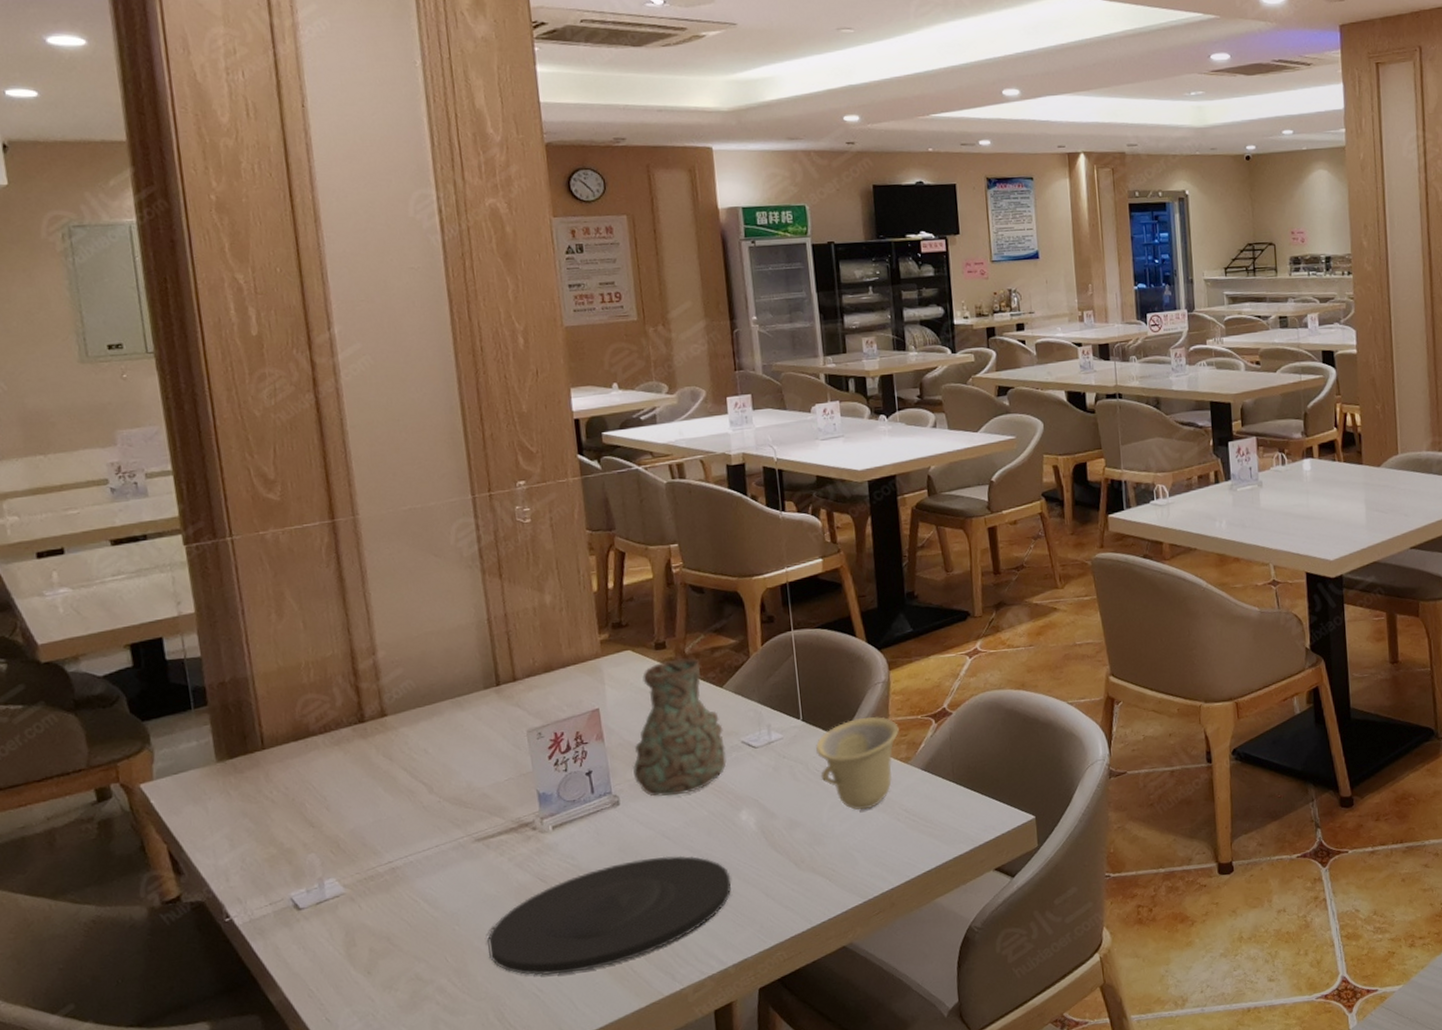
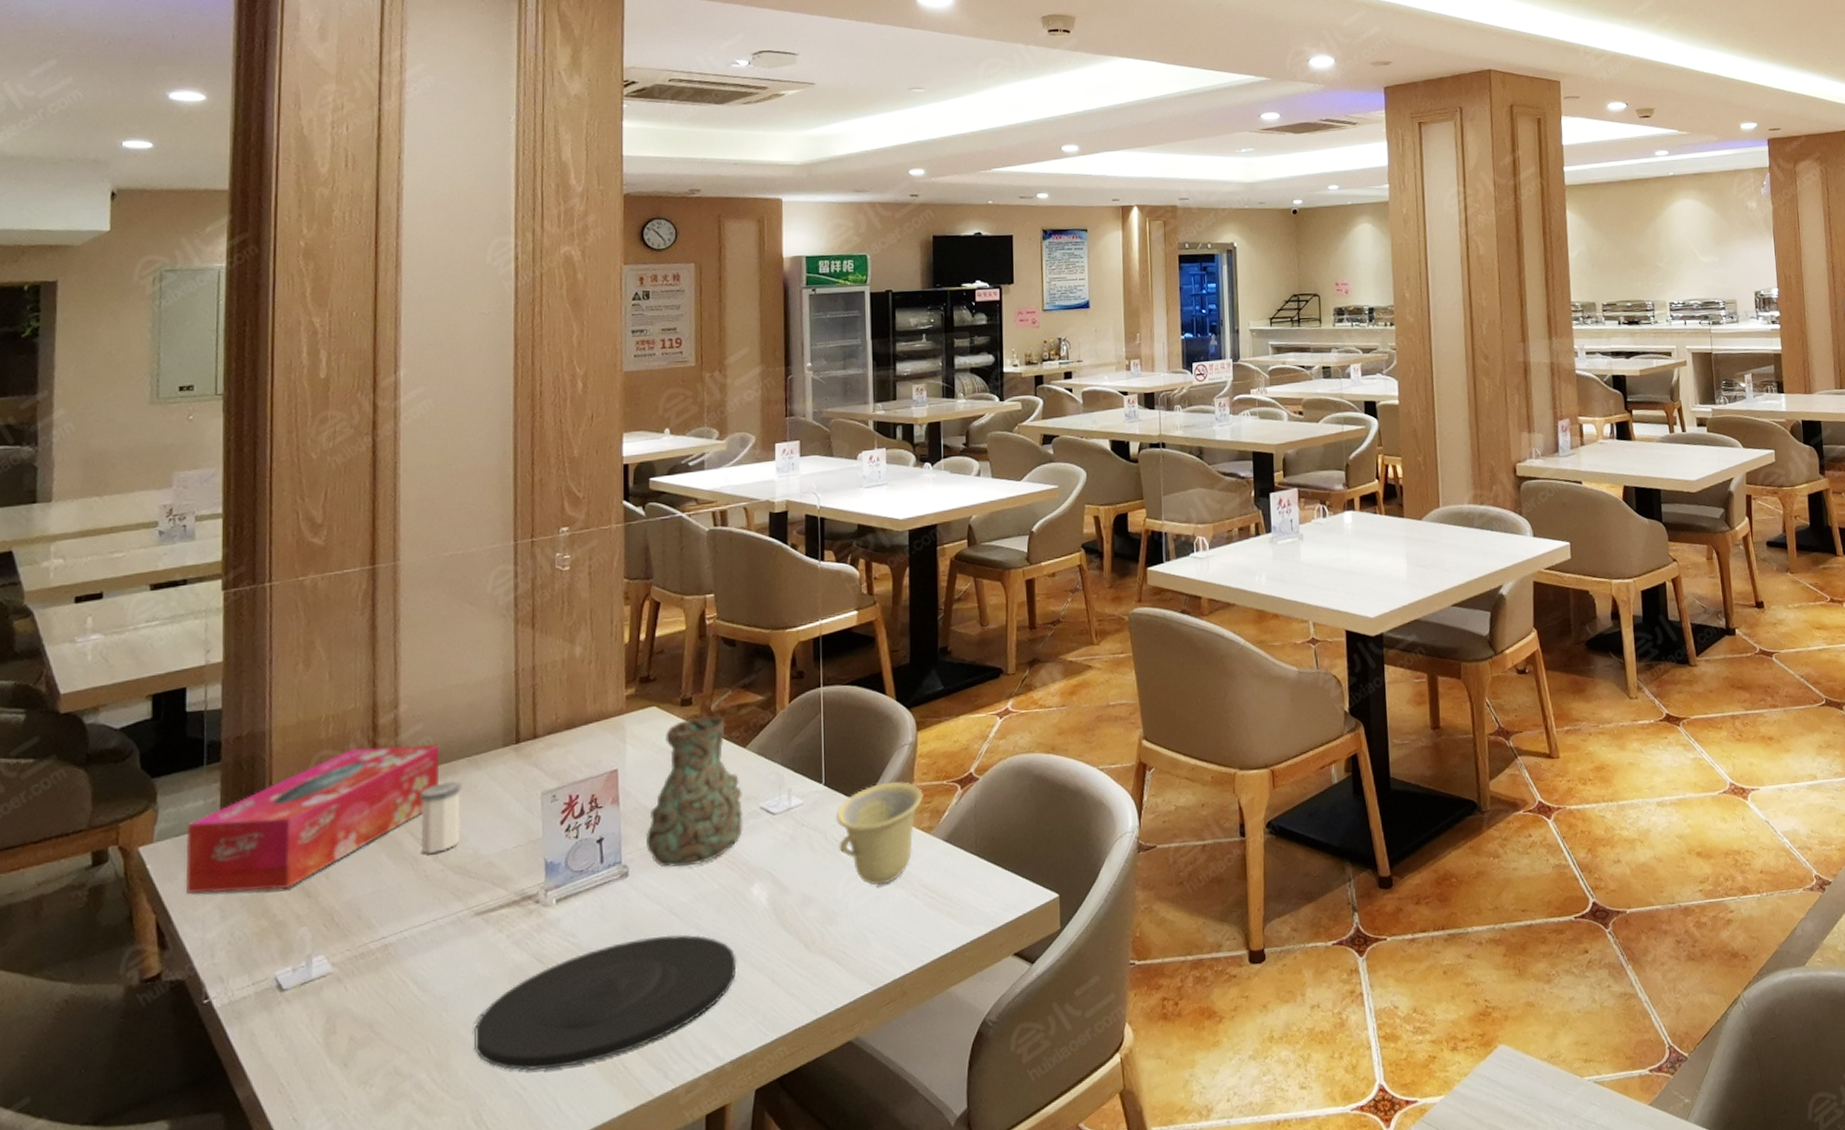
tissue box: none [184,687,425,825] -> present [186,744,439,894]
salt shaker: none [409,721,452,787] -> present [421,781,462,854]

